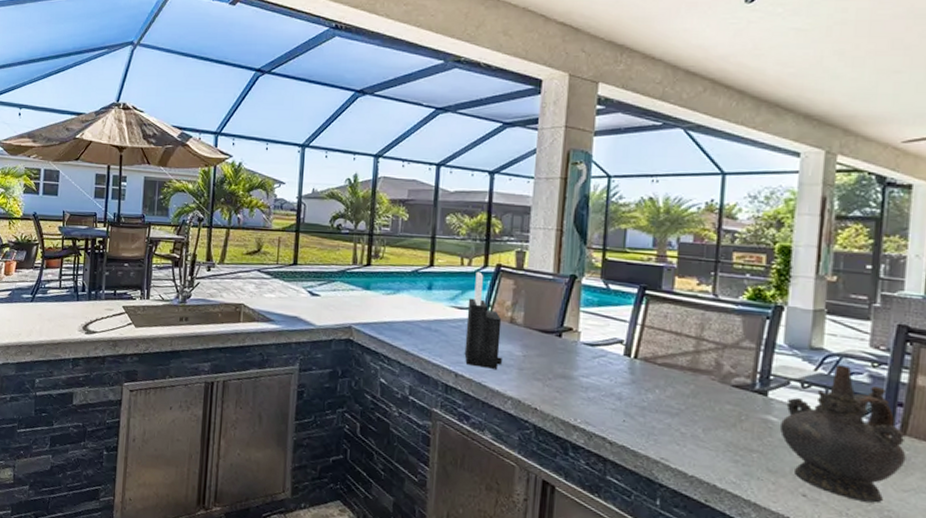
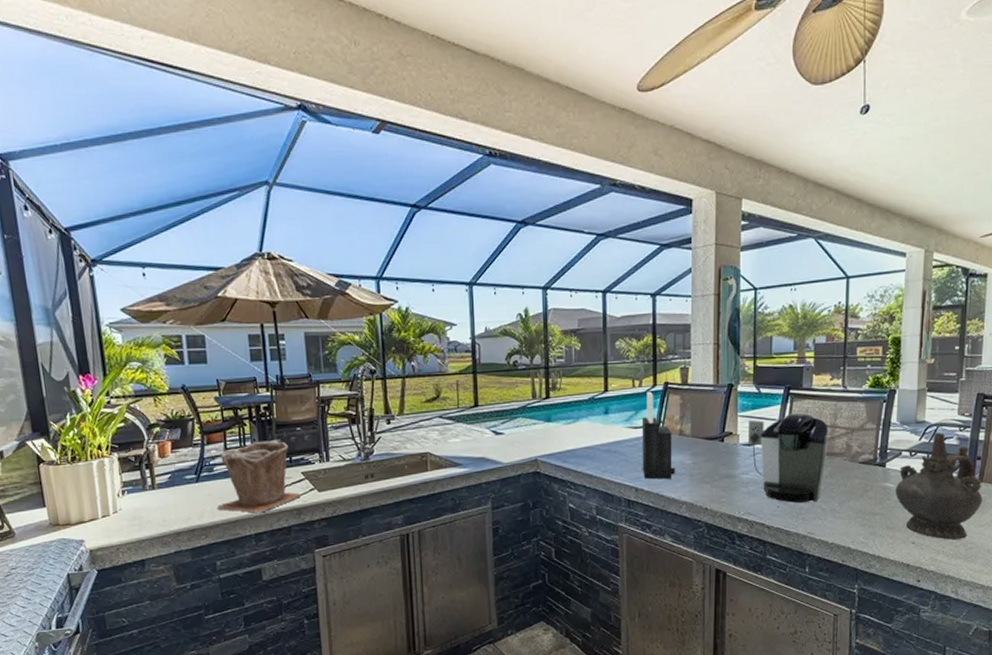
plant pot: none [44,271,120,339] -> present [216,440,302,513]
coffee maker: none [591,316,693,423] -> present [748,413,829,503]

